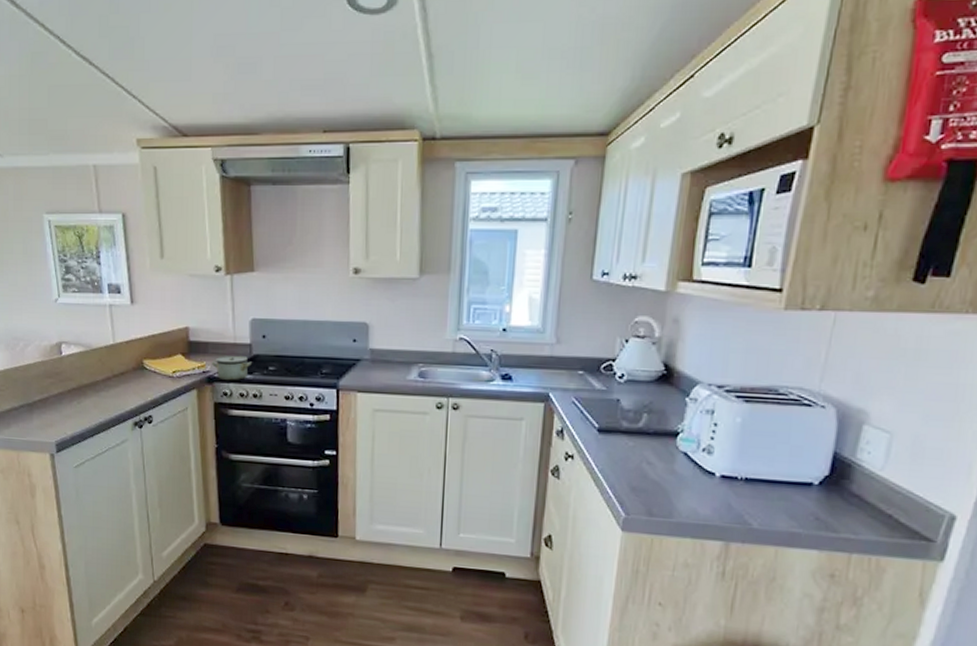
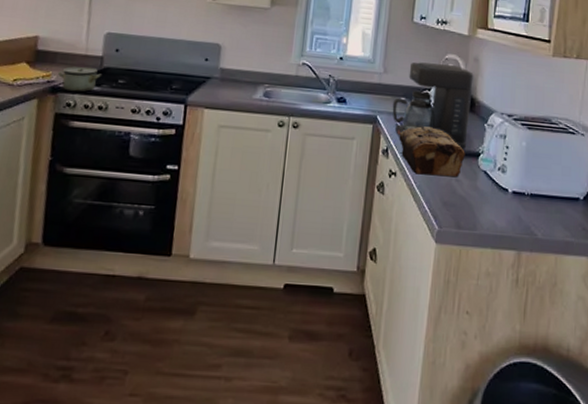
coffee maker: none [567,328,672,429] -> present [392,62,474,150]
bread loaf: none [576,403,660,460] -> present [399,126,465,178]

